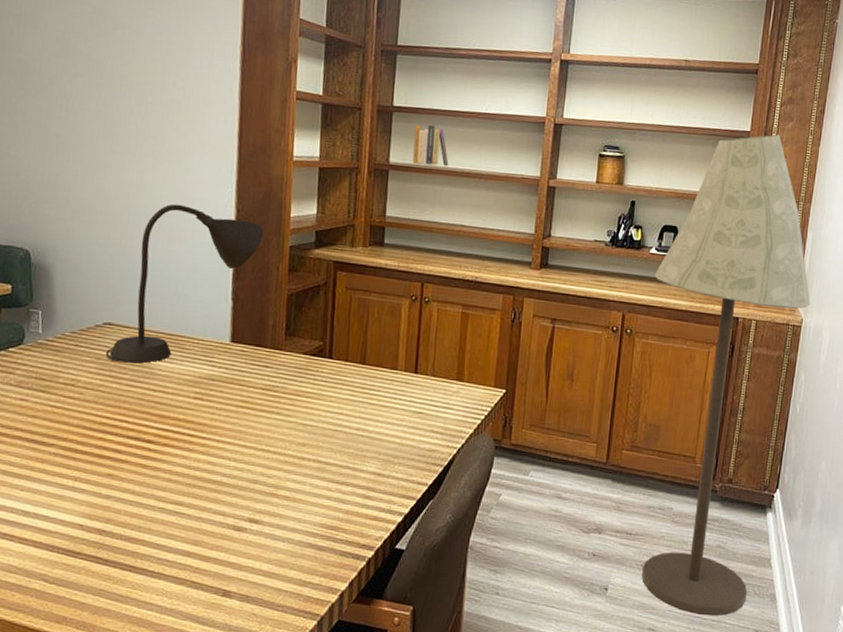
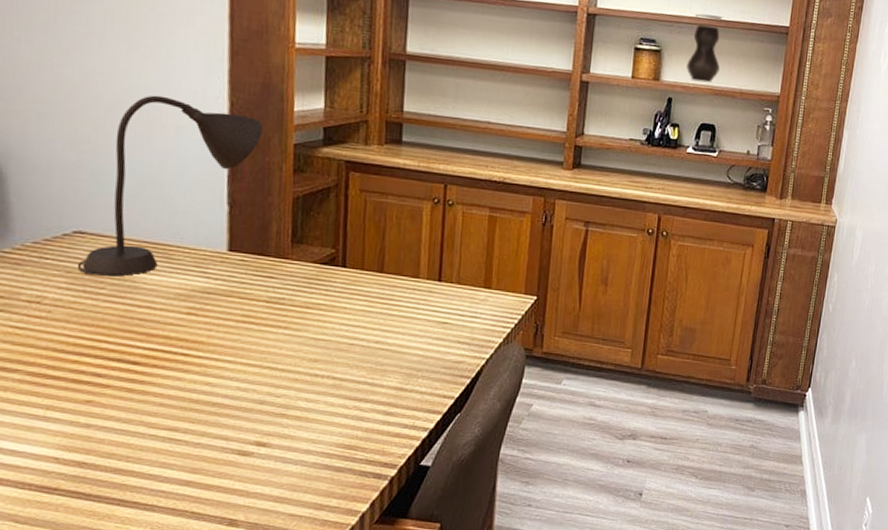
books: present [412,124,449,167] -> none [432,10,473,58]
floor lamp: present [642,134,811,616] -> none [676,30,845,515]
vase: none [649,121,685,187] -> present [686,13,724,83]

